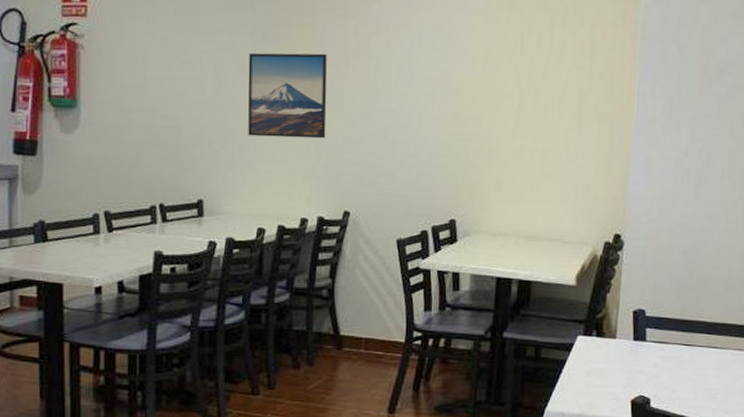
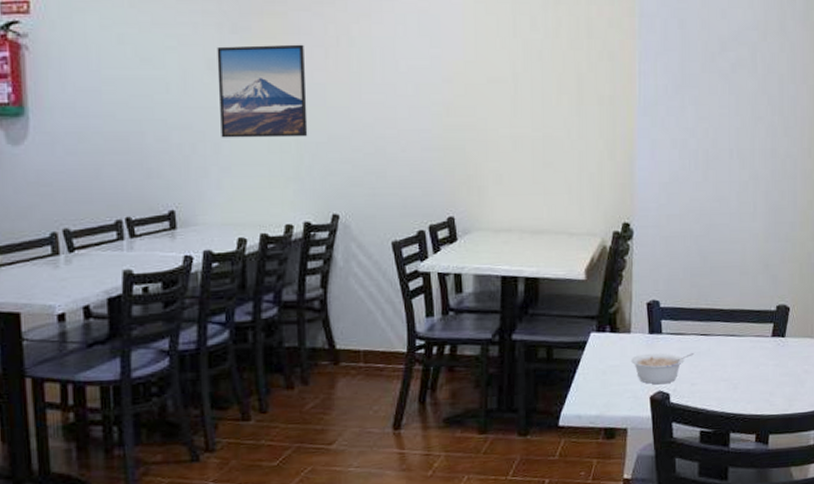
legume: none [615,359,676,389] -> present [631,353,694,385]

